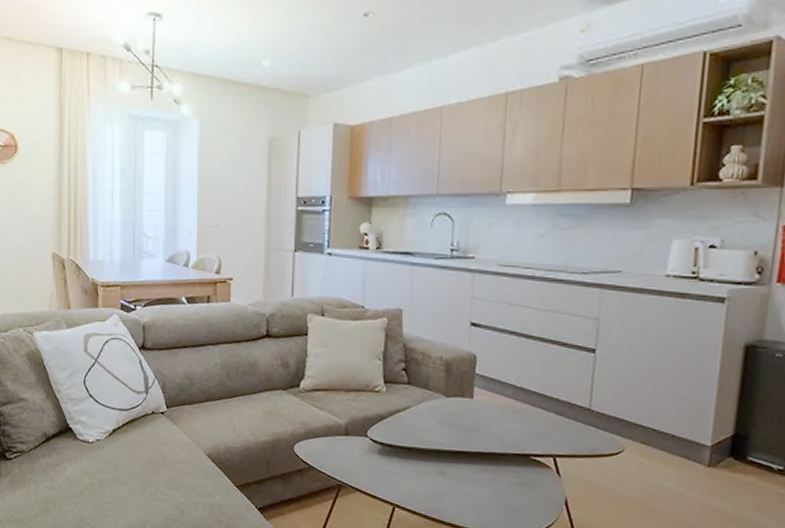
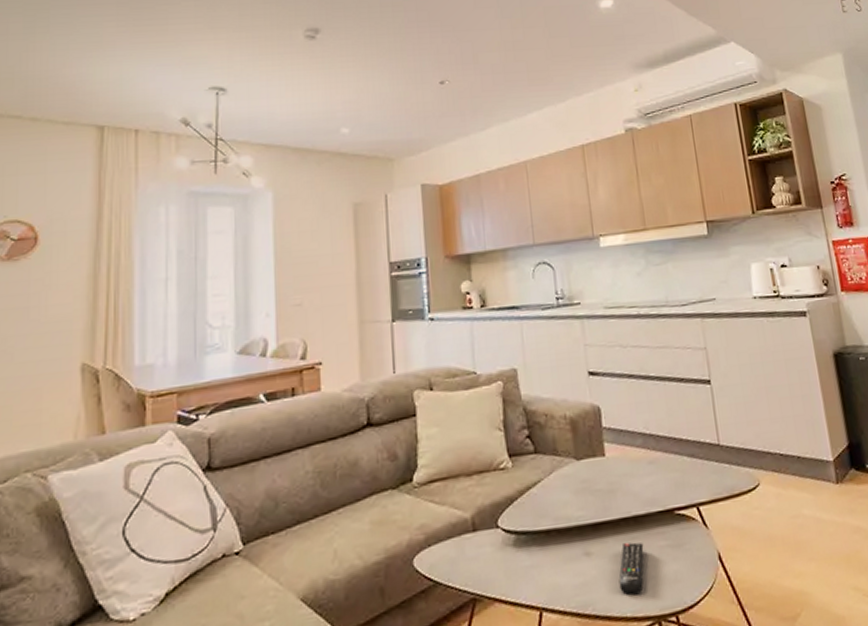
remote control: none [466,471,495,514] -> present [618,542,644,596]

